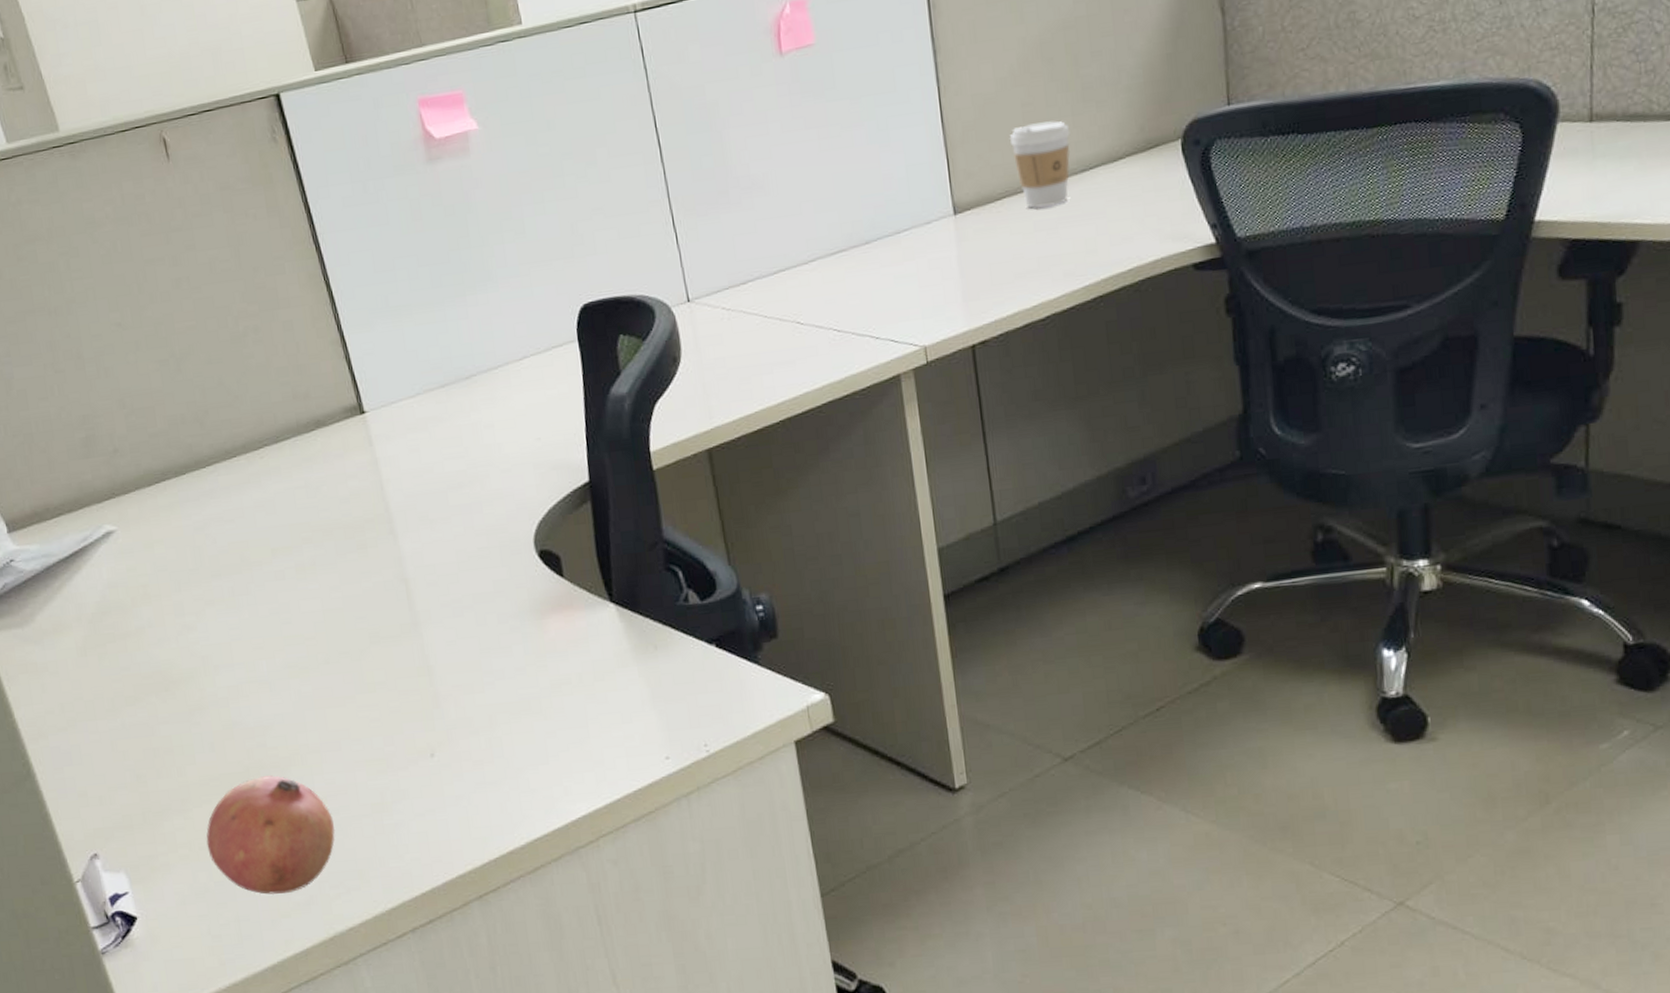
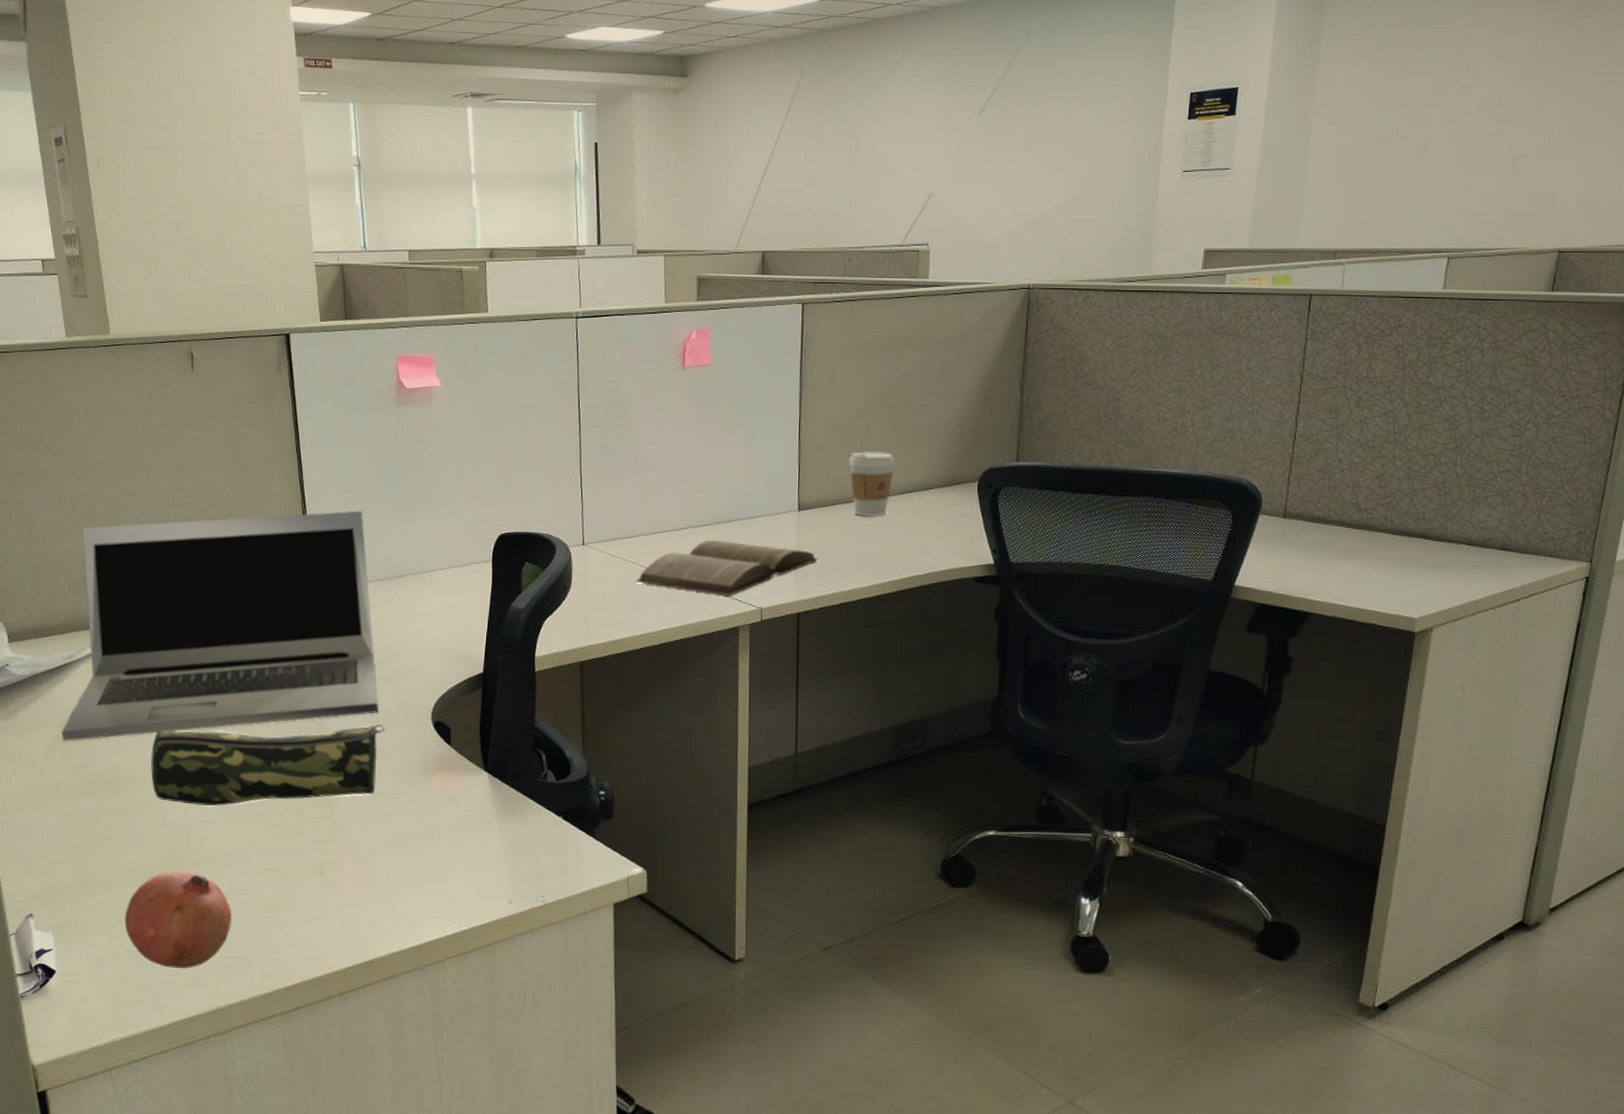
laptop: none [70,303,469,642] -> present [61,511,379,741]
pencil case: none [202,565,480,696] -> present [150,725,385,806]
book: none [762,264,989,339] -> present [636,539,819,597]

